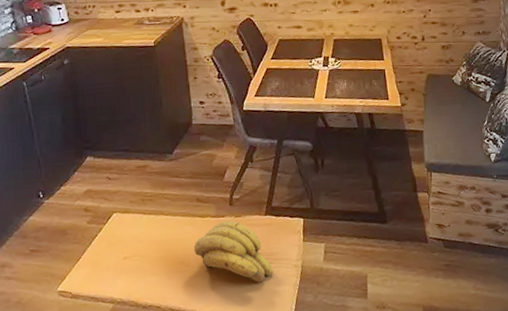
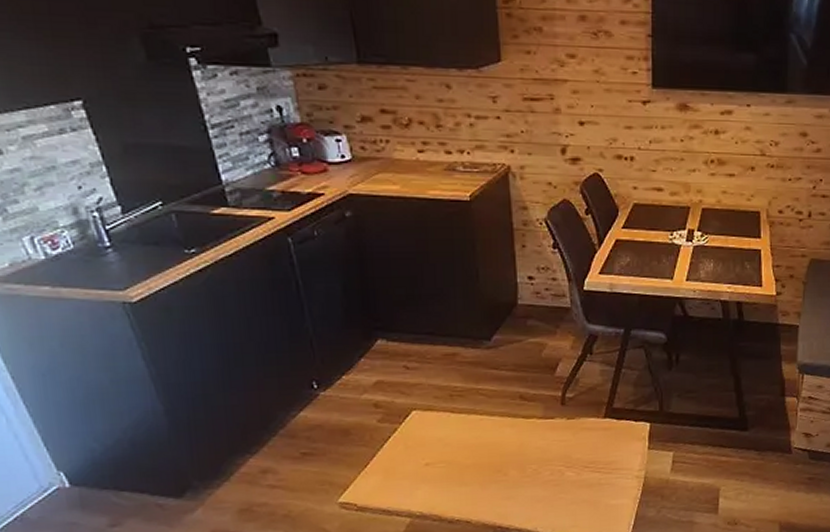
banana bunch: present [194,220,274,283] -> none [514,423,611,496]

